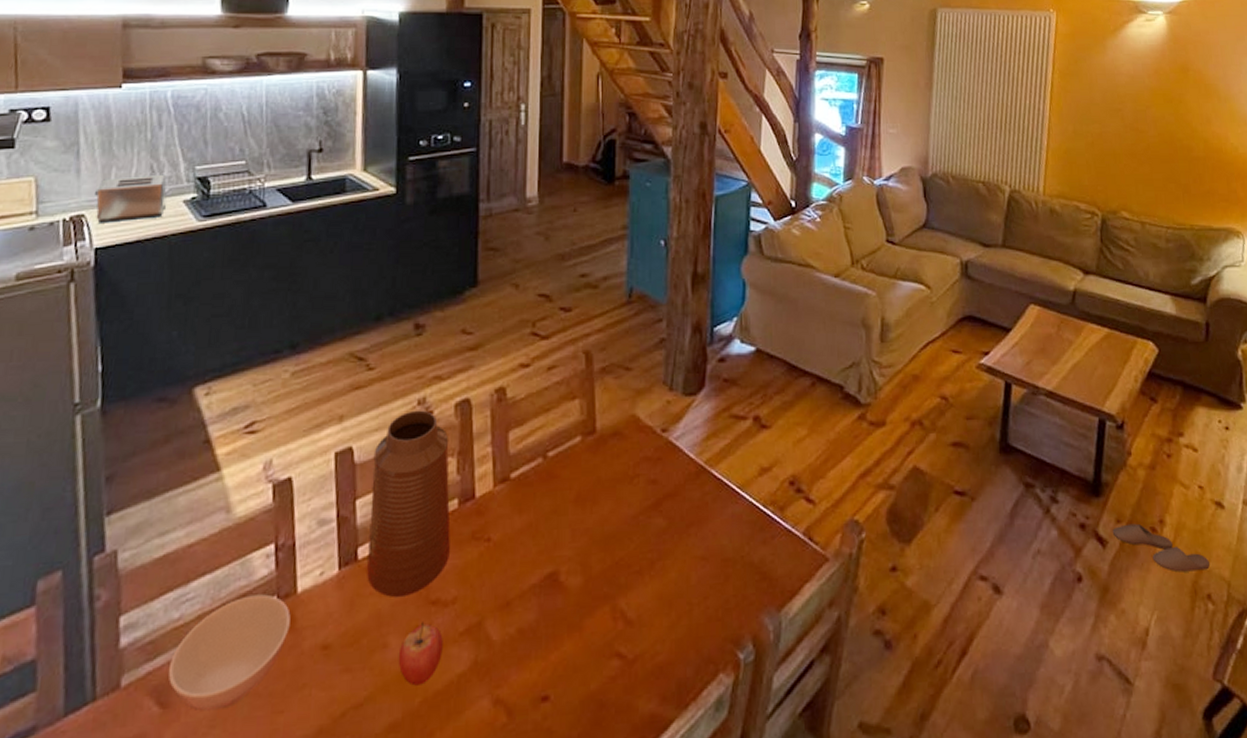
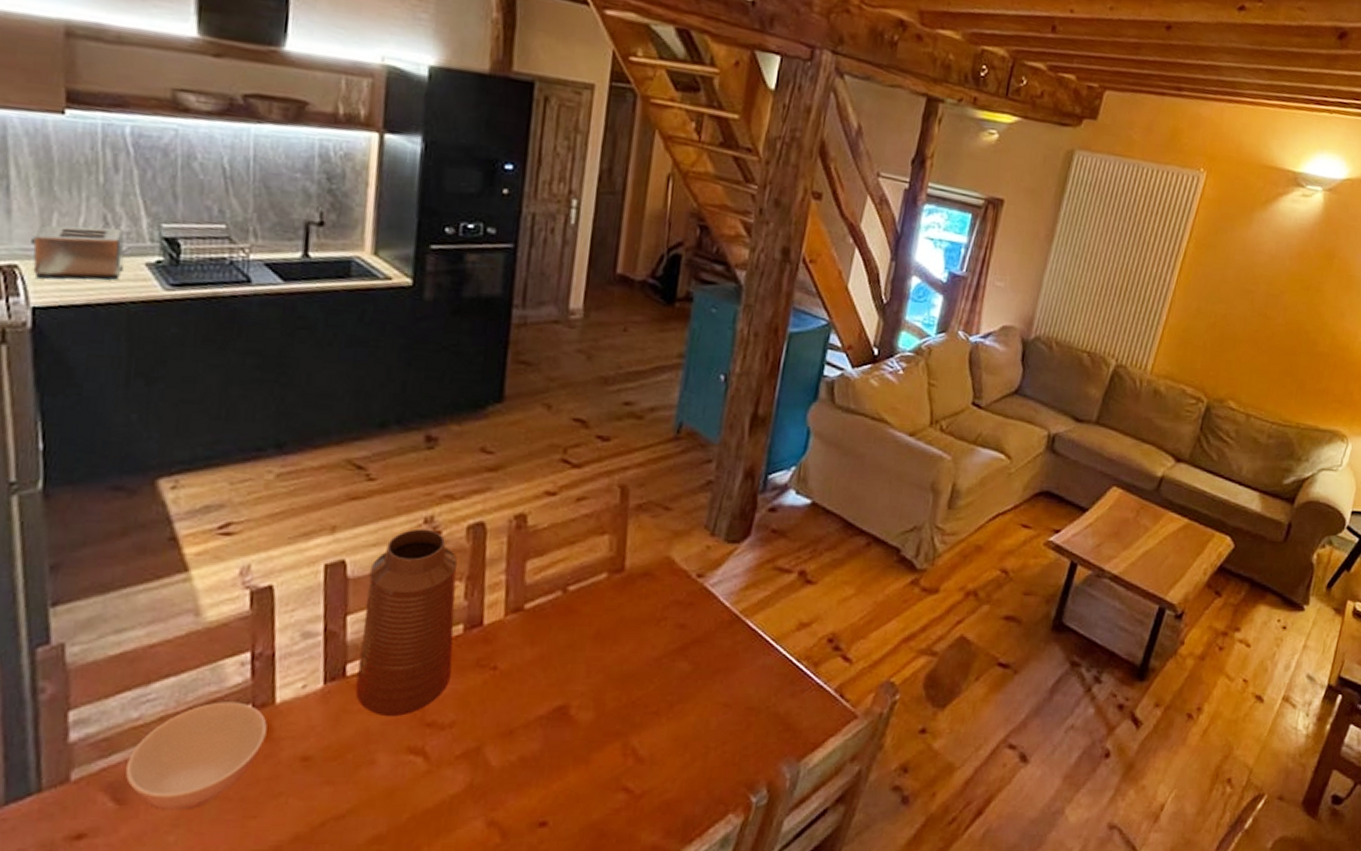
fruit: present [398,622,443,686] -> none [385,742,437,802]
slippers: present [1112,523,1210,573] -> none [1148,708,1237,757]

